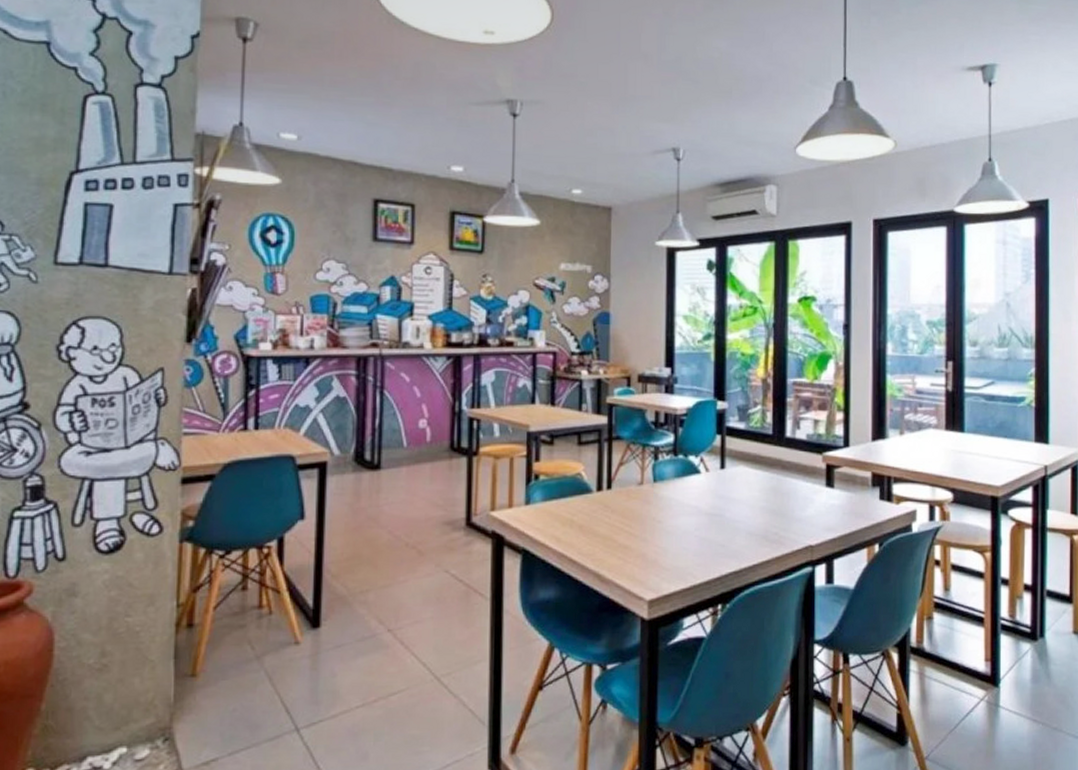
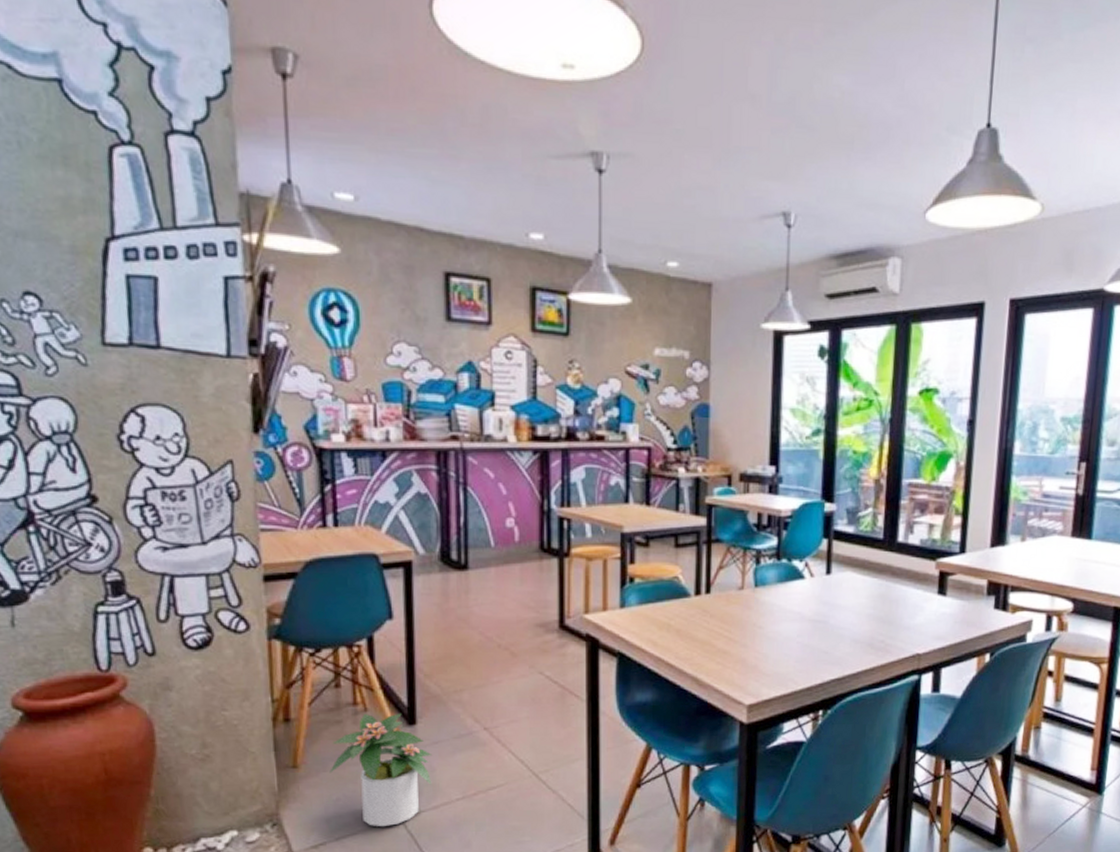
potted plant: none [228,616,335,740] -> present [329,714,433,827]

